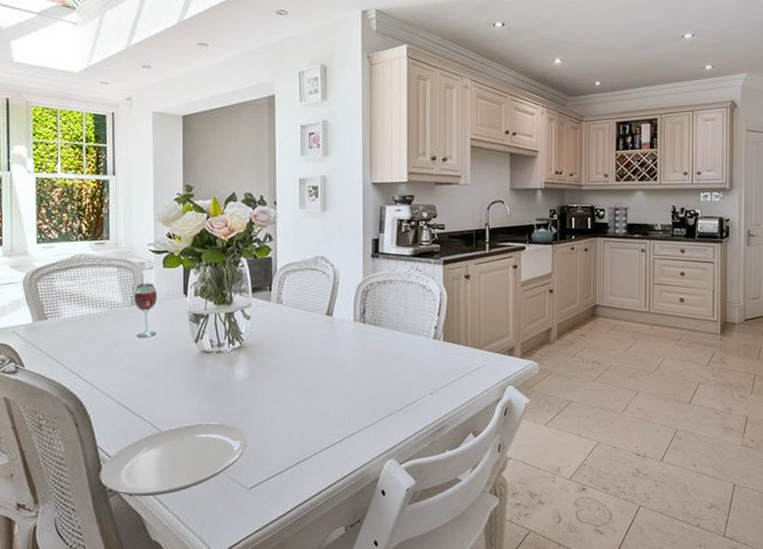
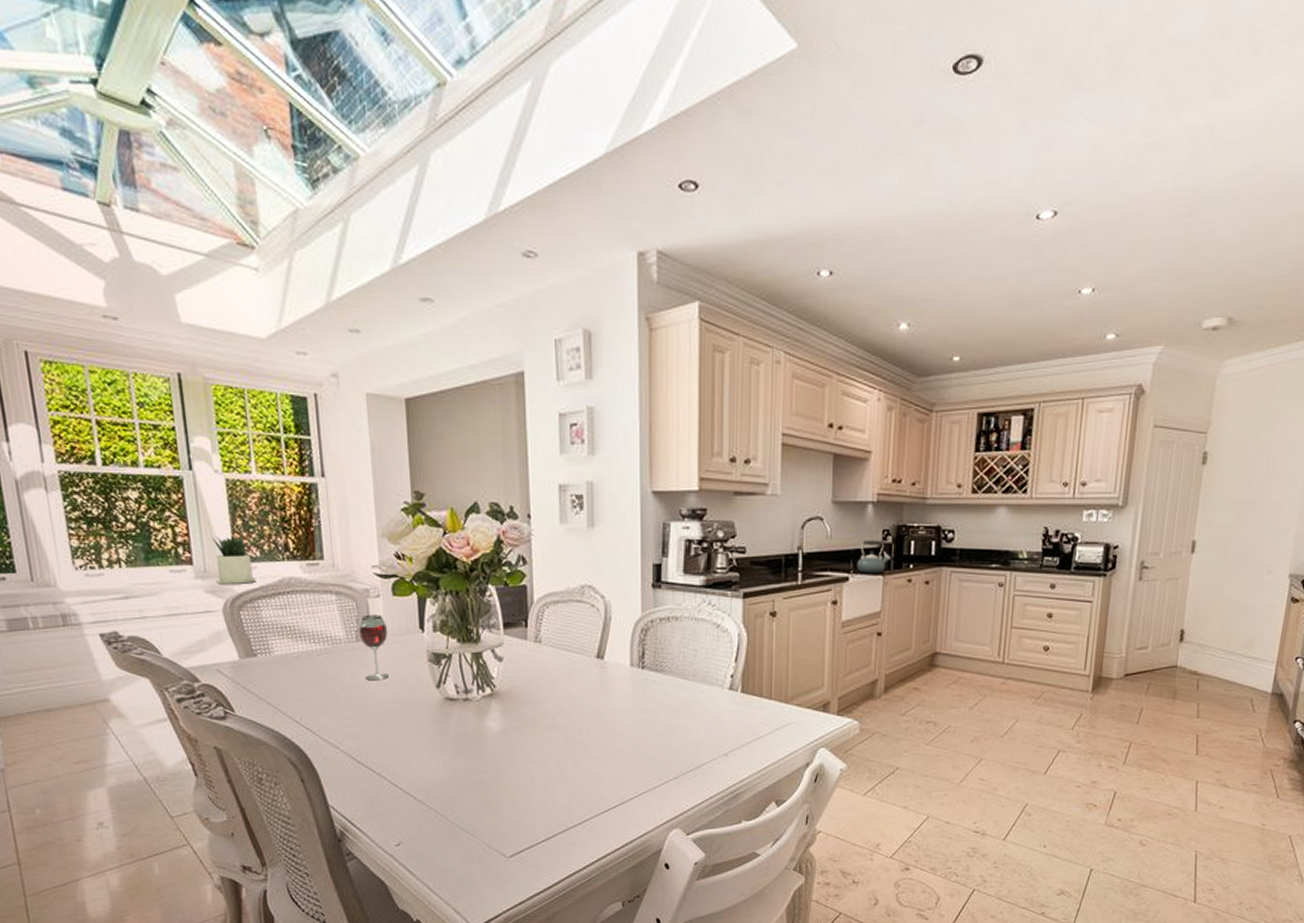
planter: none [20,221,53,262] -> present [212,535,256,585]
plate: present [100,422,247,496] -> none [334,782,505,862]
spice rack: present [606,201,630,237] -> none [955,520,989,567]

